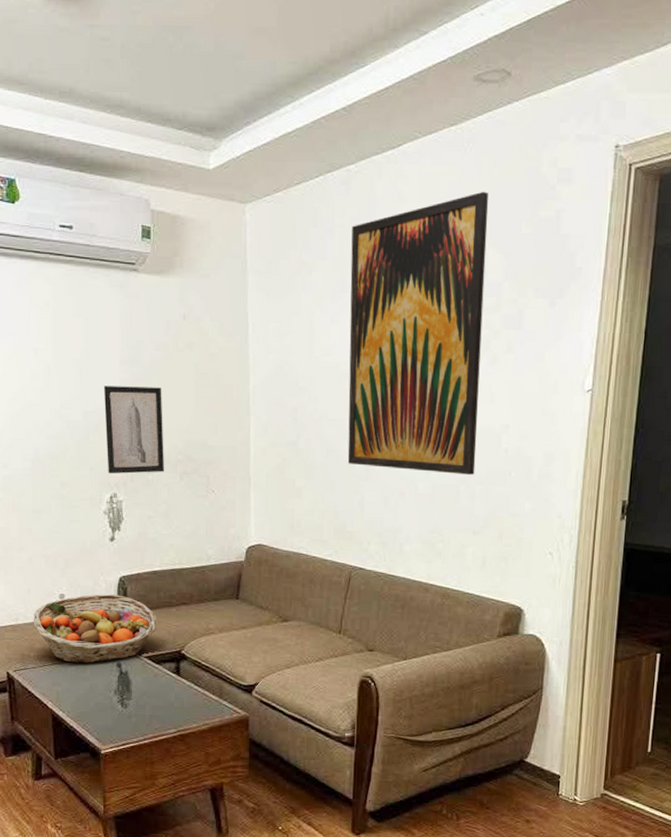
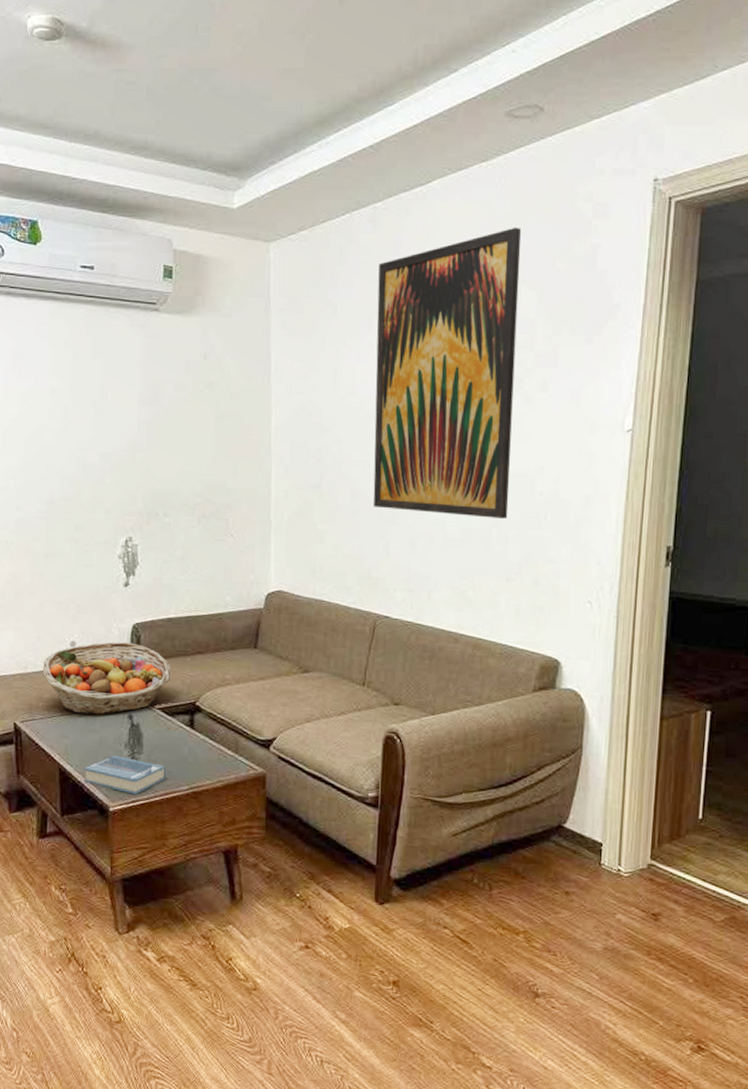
hardback book: none [75,701,154,738] -> present [83,754,166,795]
wall art: present [103,386,165,474] -> none [121,427,183,517]

